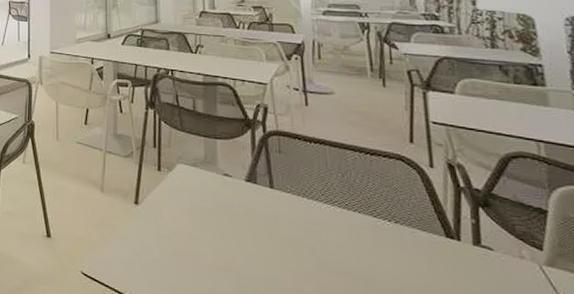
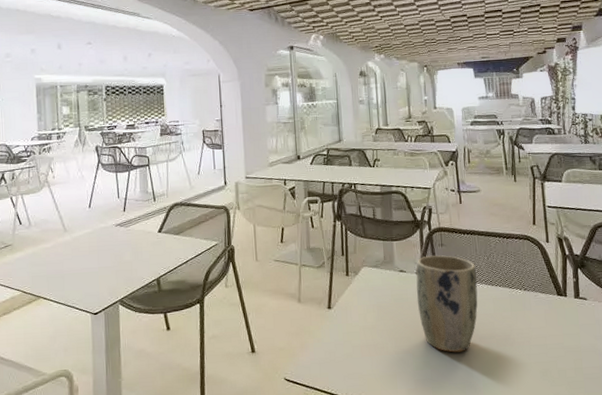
plant pot: none [244,161,328,285] -> present [416,255,478,353]

